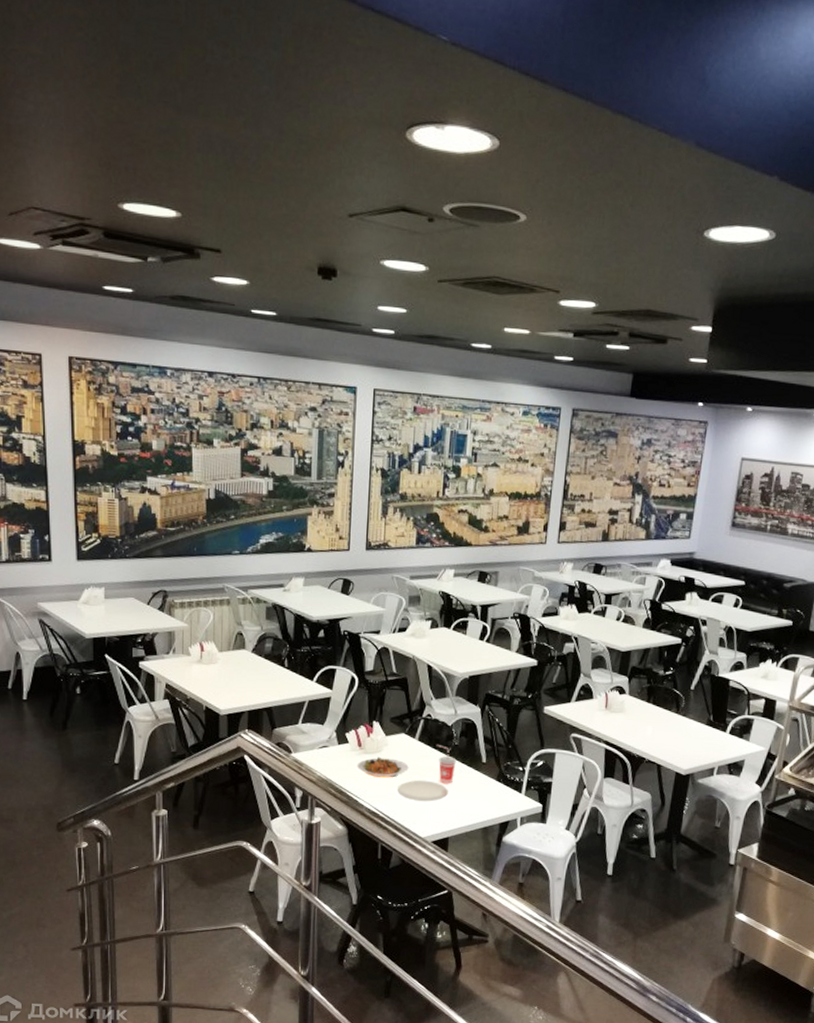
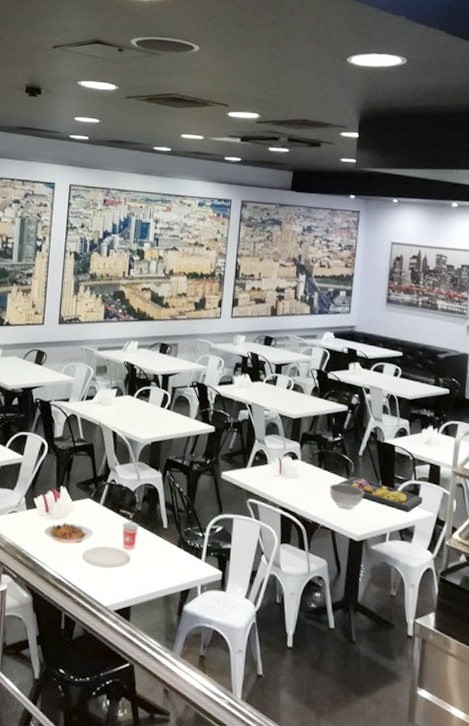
soup bowl: none [657,718,694,745] -> present [329,483,364,510]
food tray: none [666,710,756,747] -> present [337,476,423,512]

